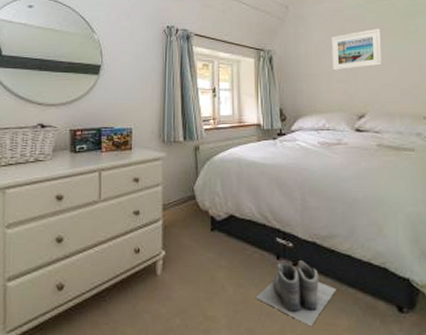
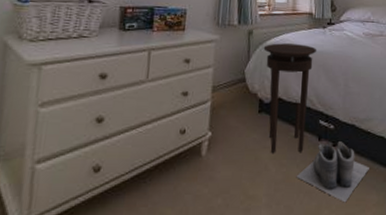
stool: none [211,158,269,273] -> present [263,43,317,153]

